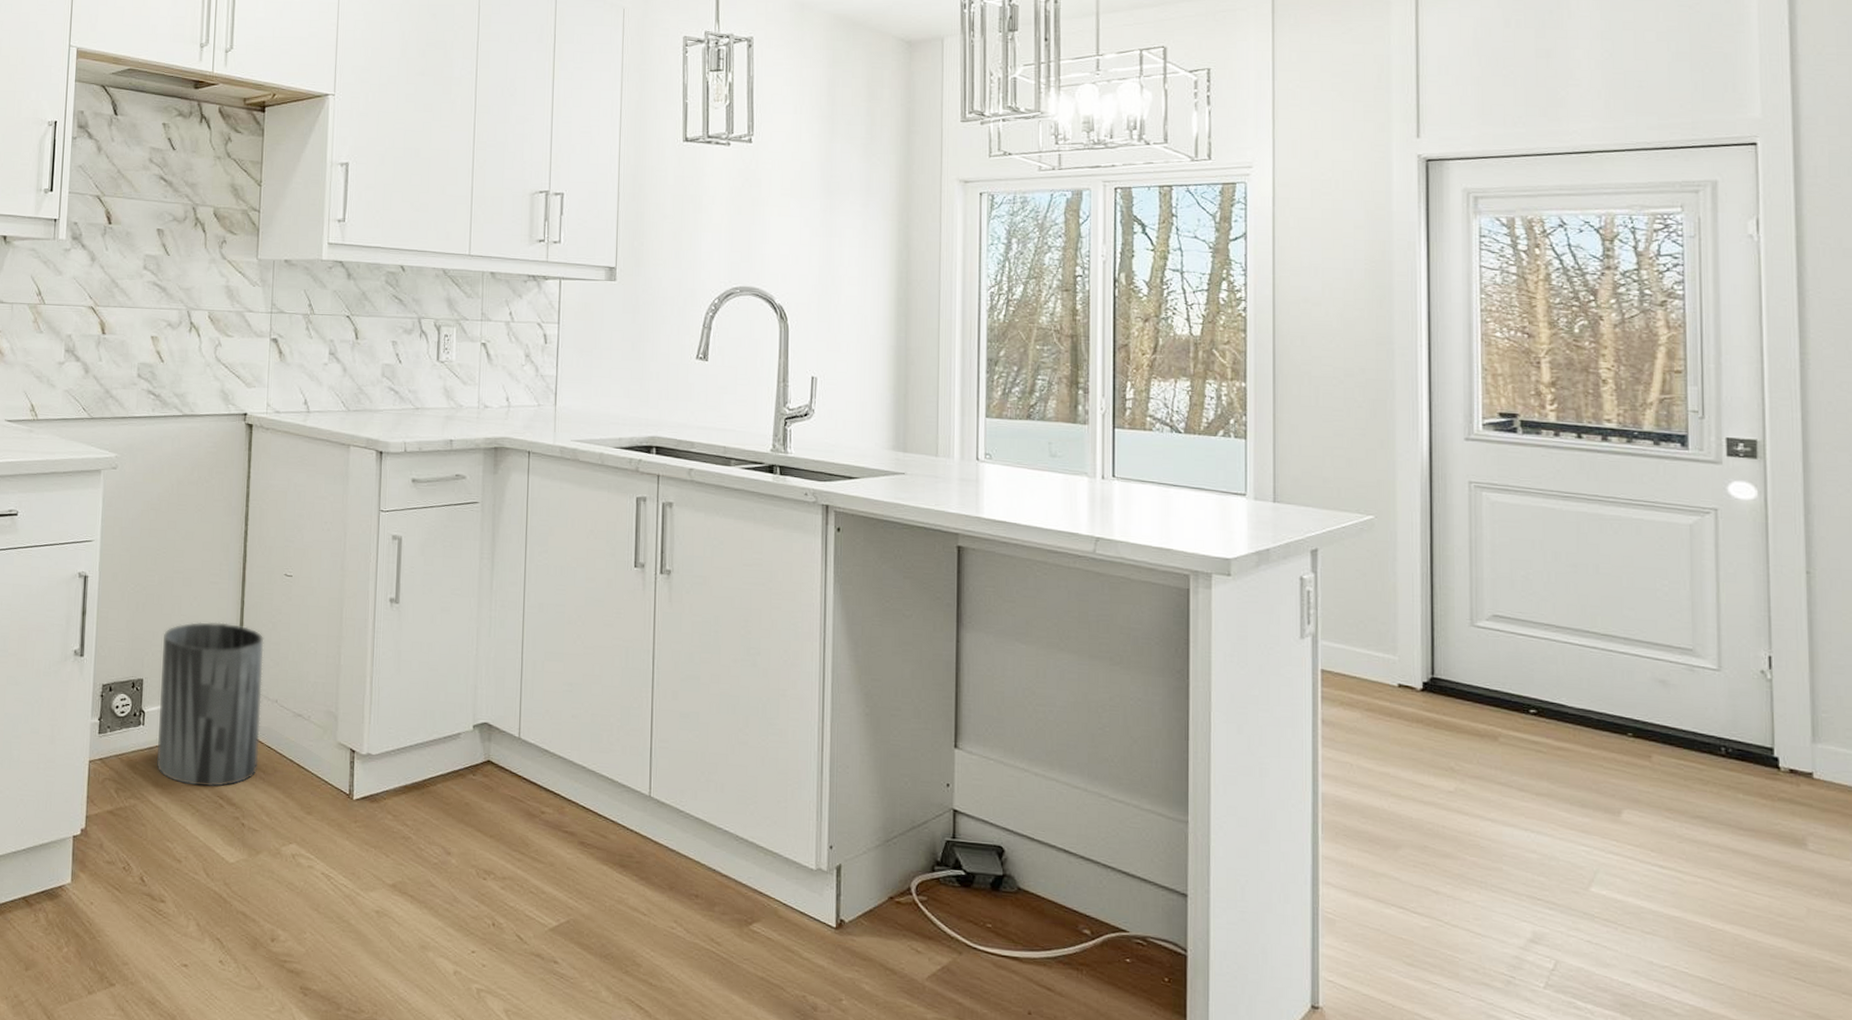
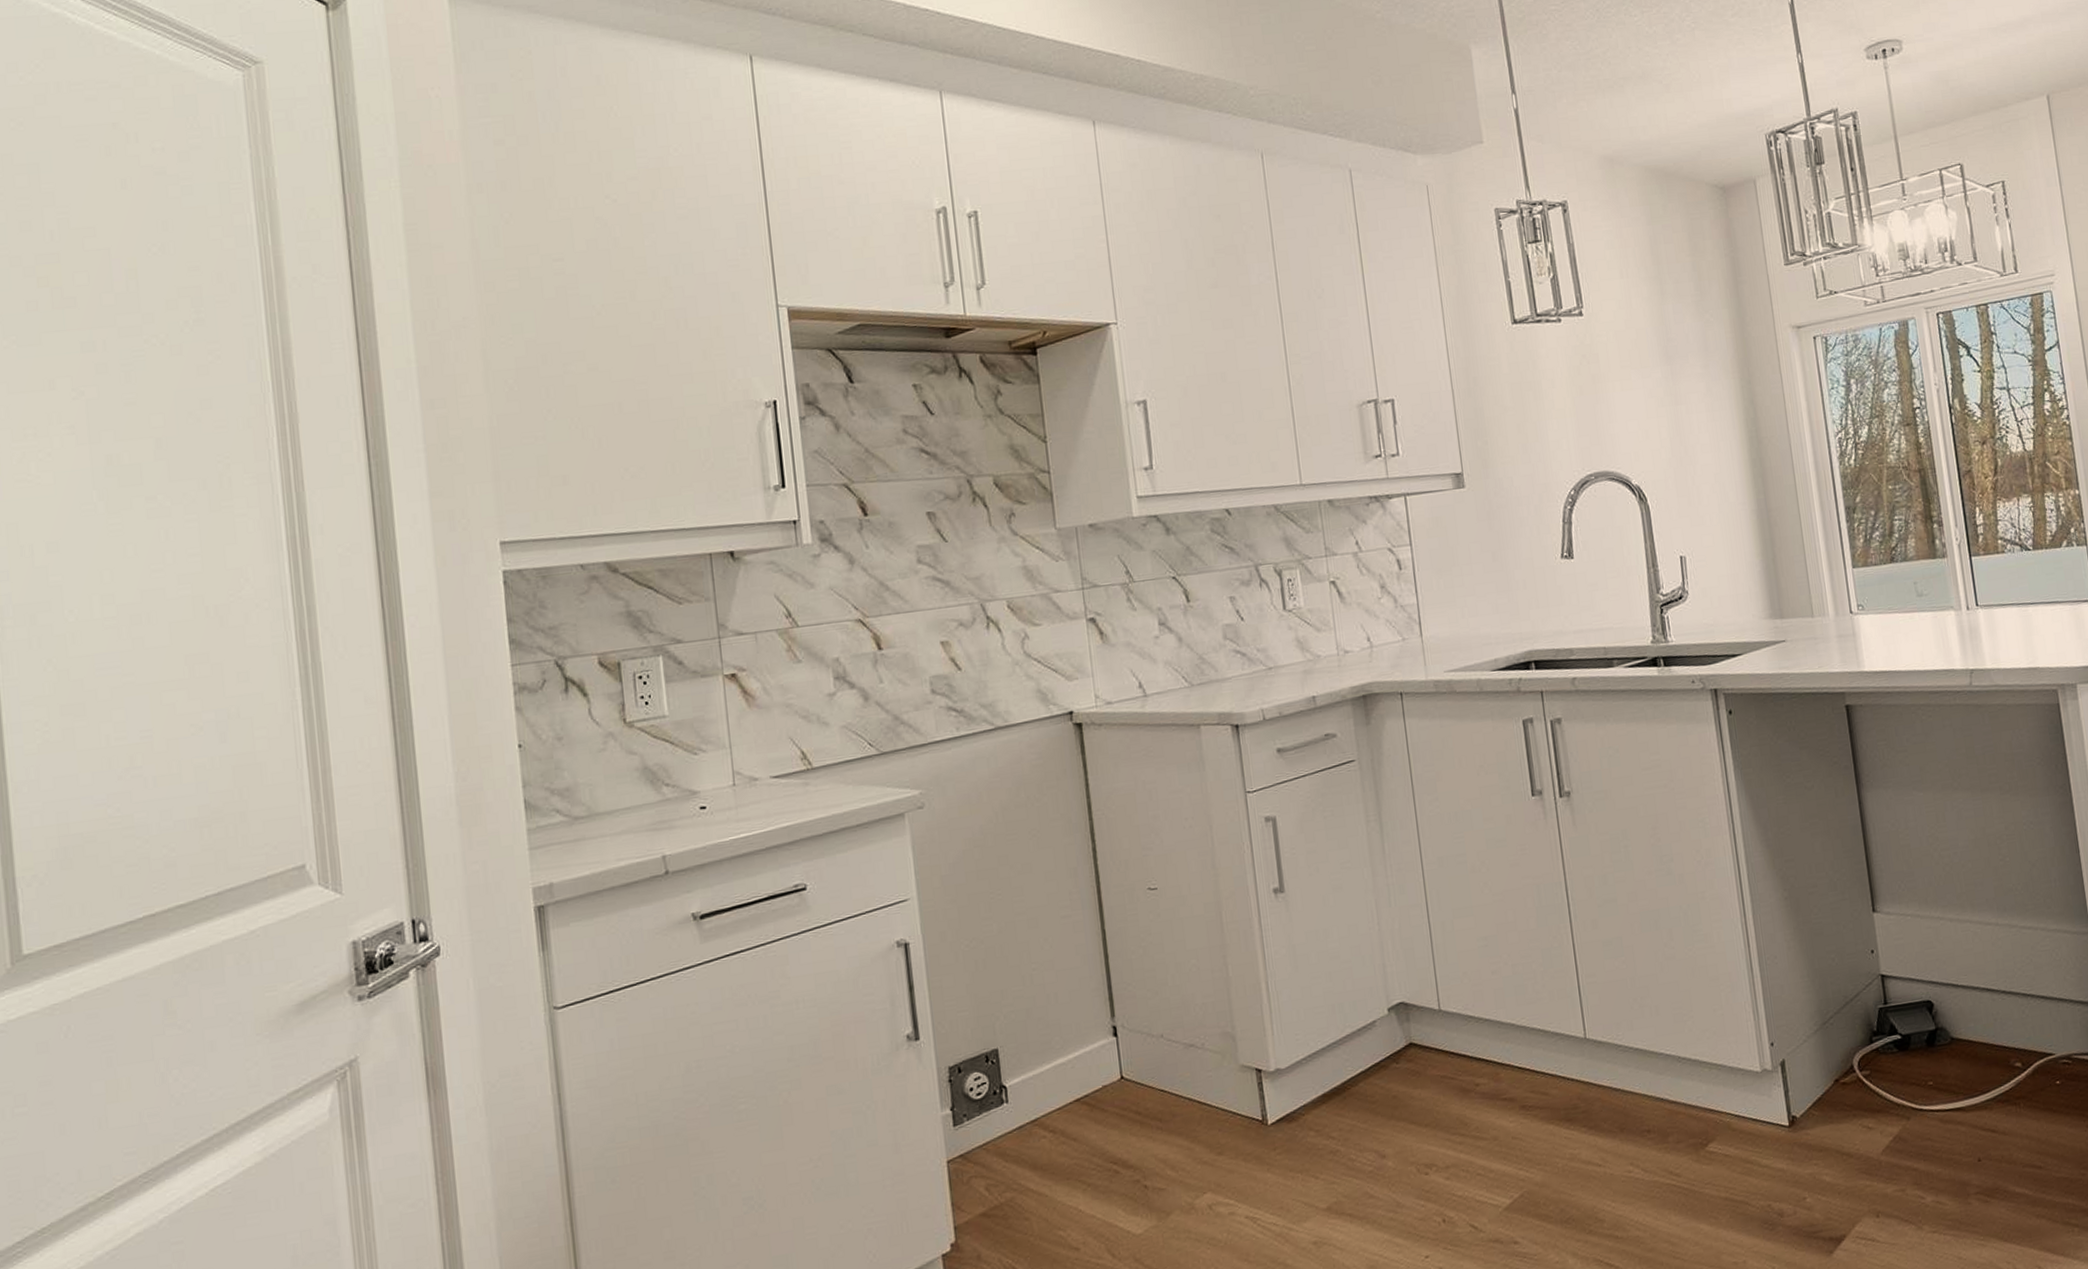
trash can: present [156,622,264,787] -> none [1013,958,1153,1159]

